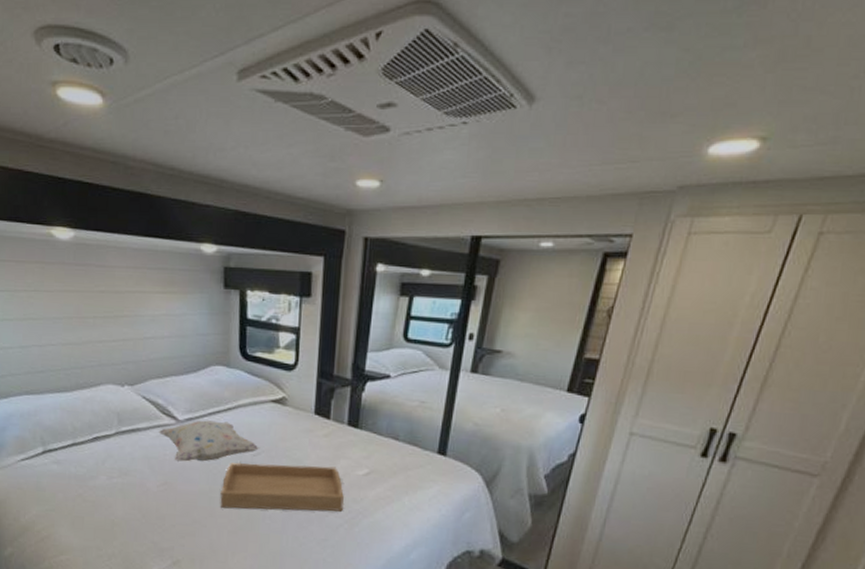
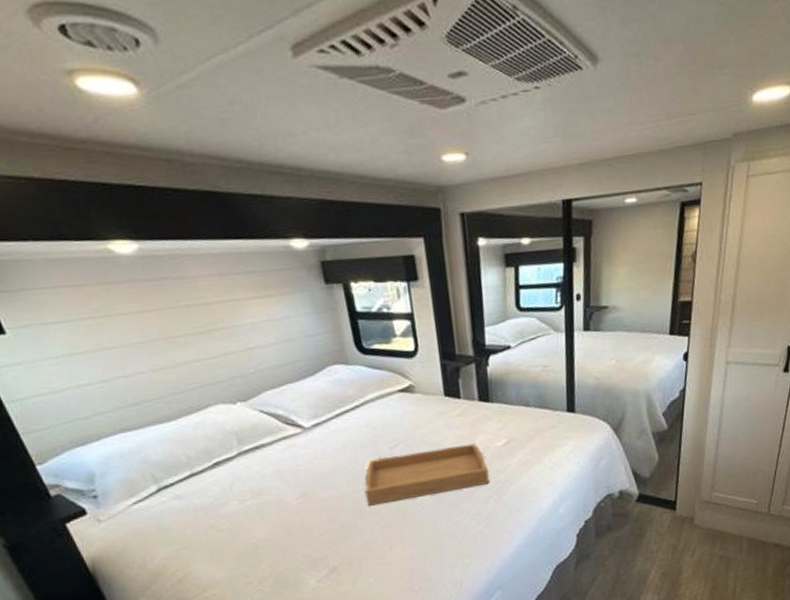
decorative pillow: present [158,420,259,462] -> none [285,420,396,470]

